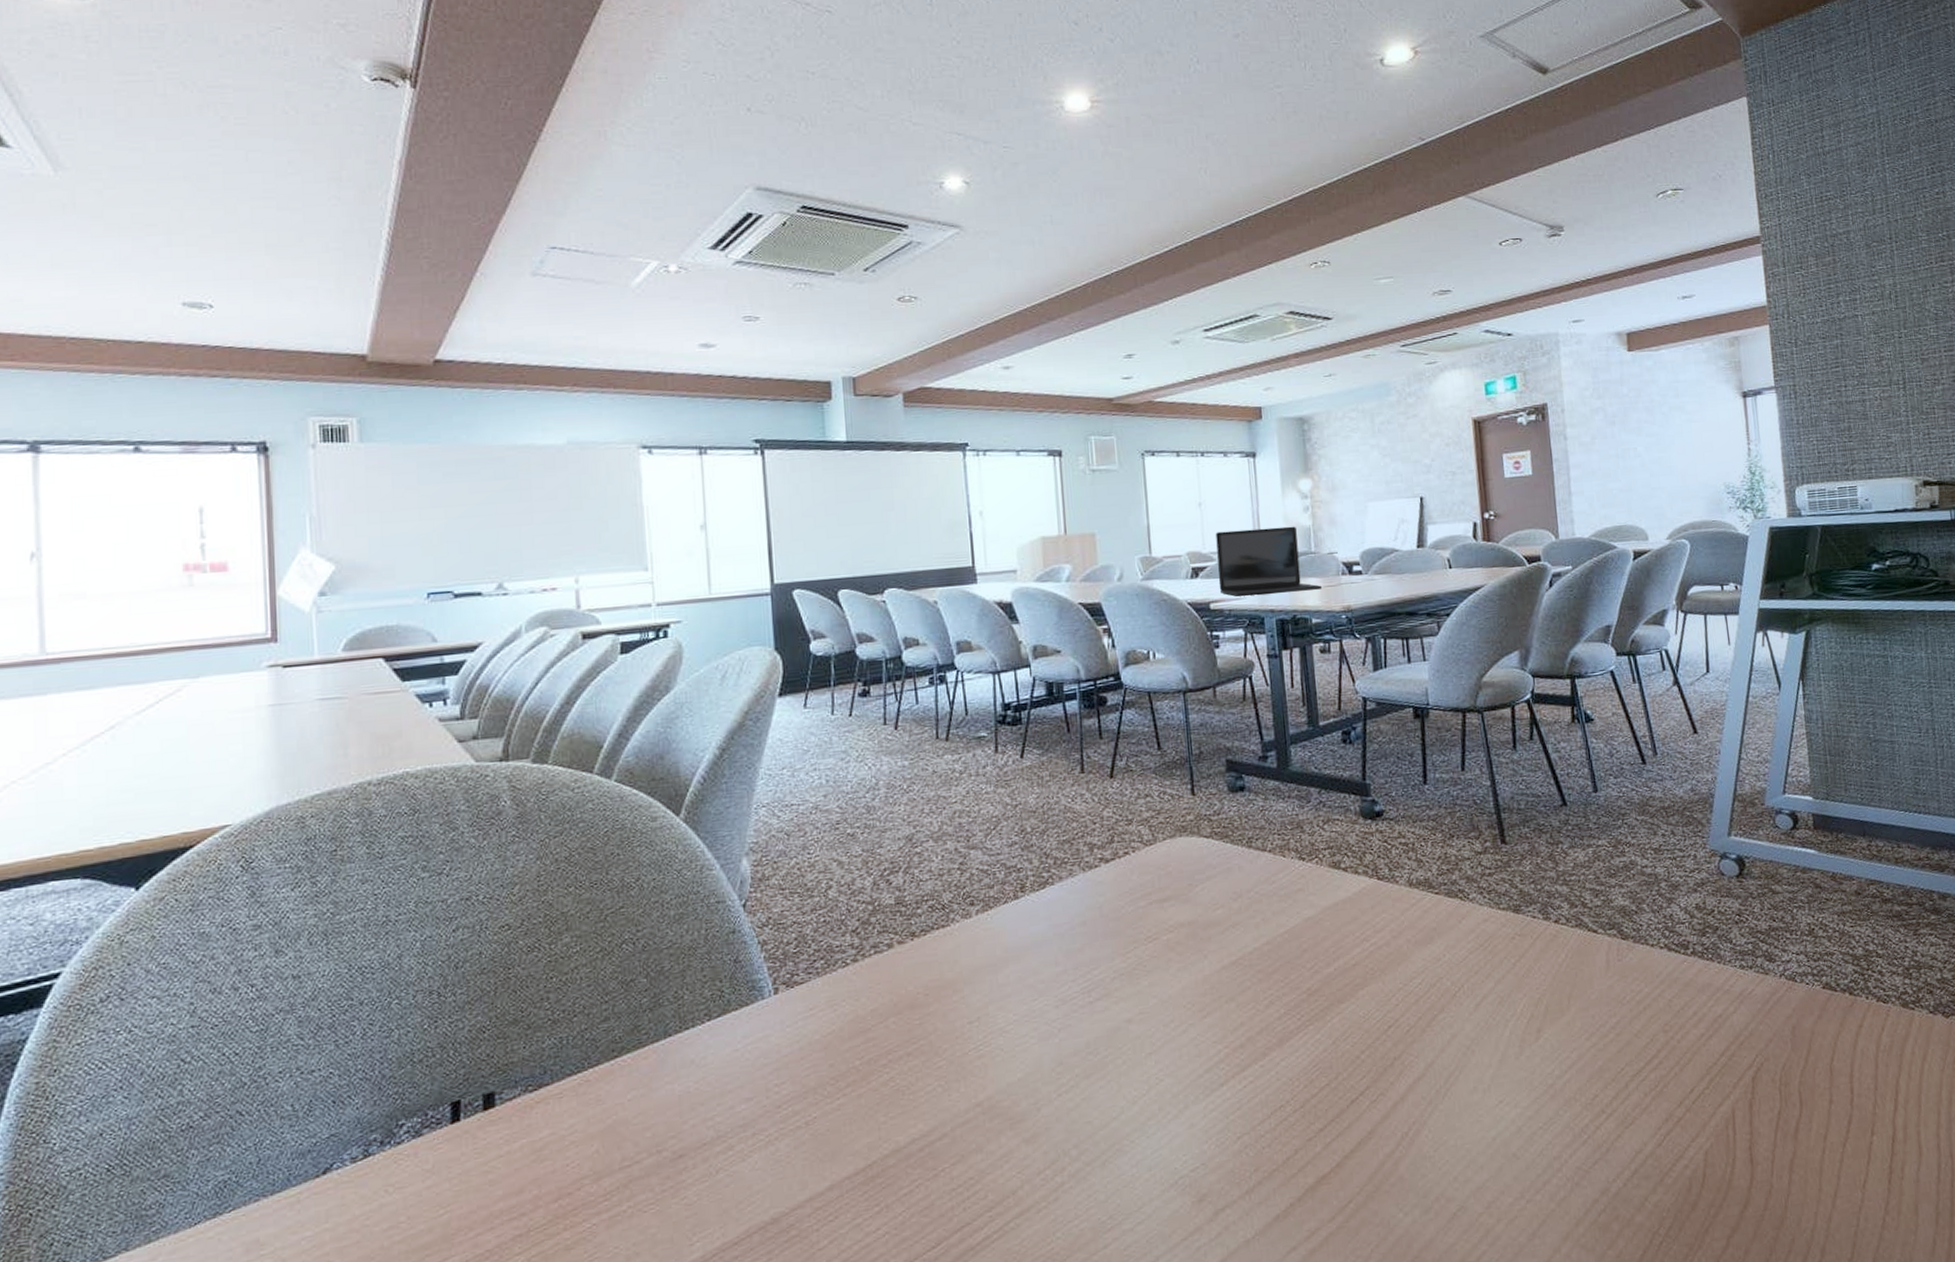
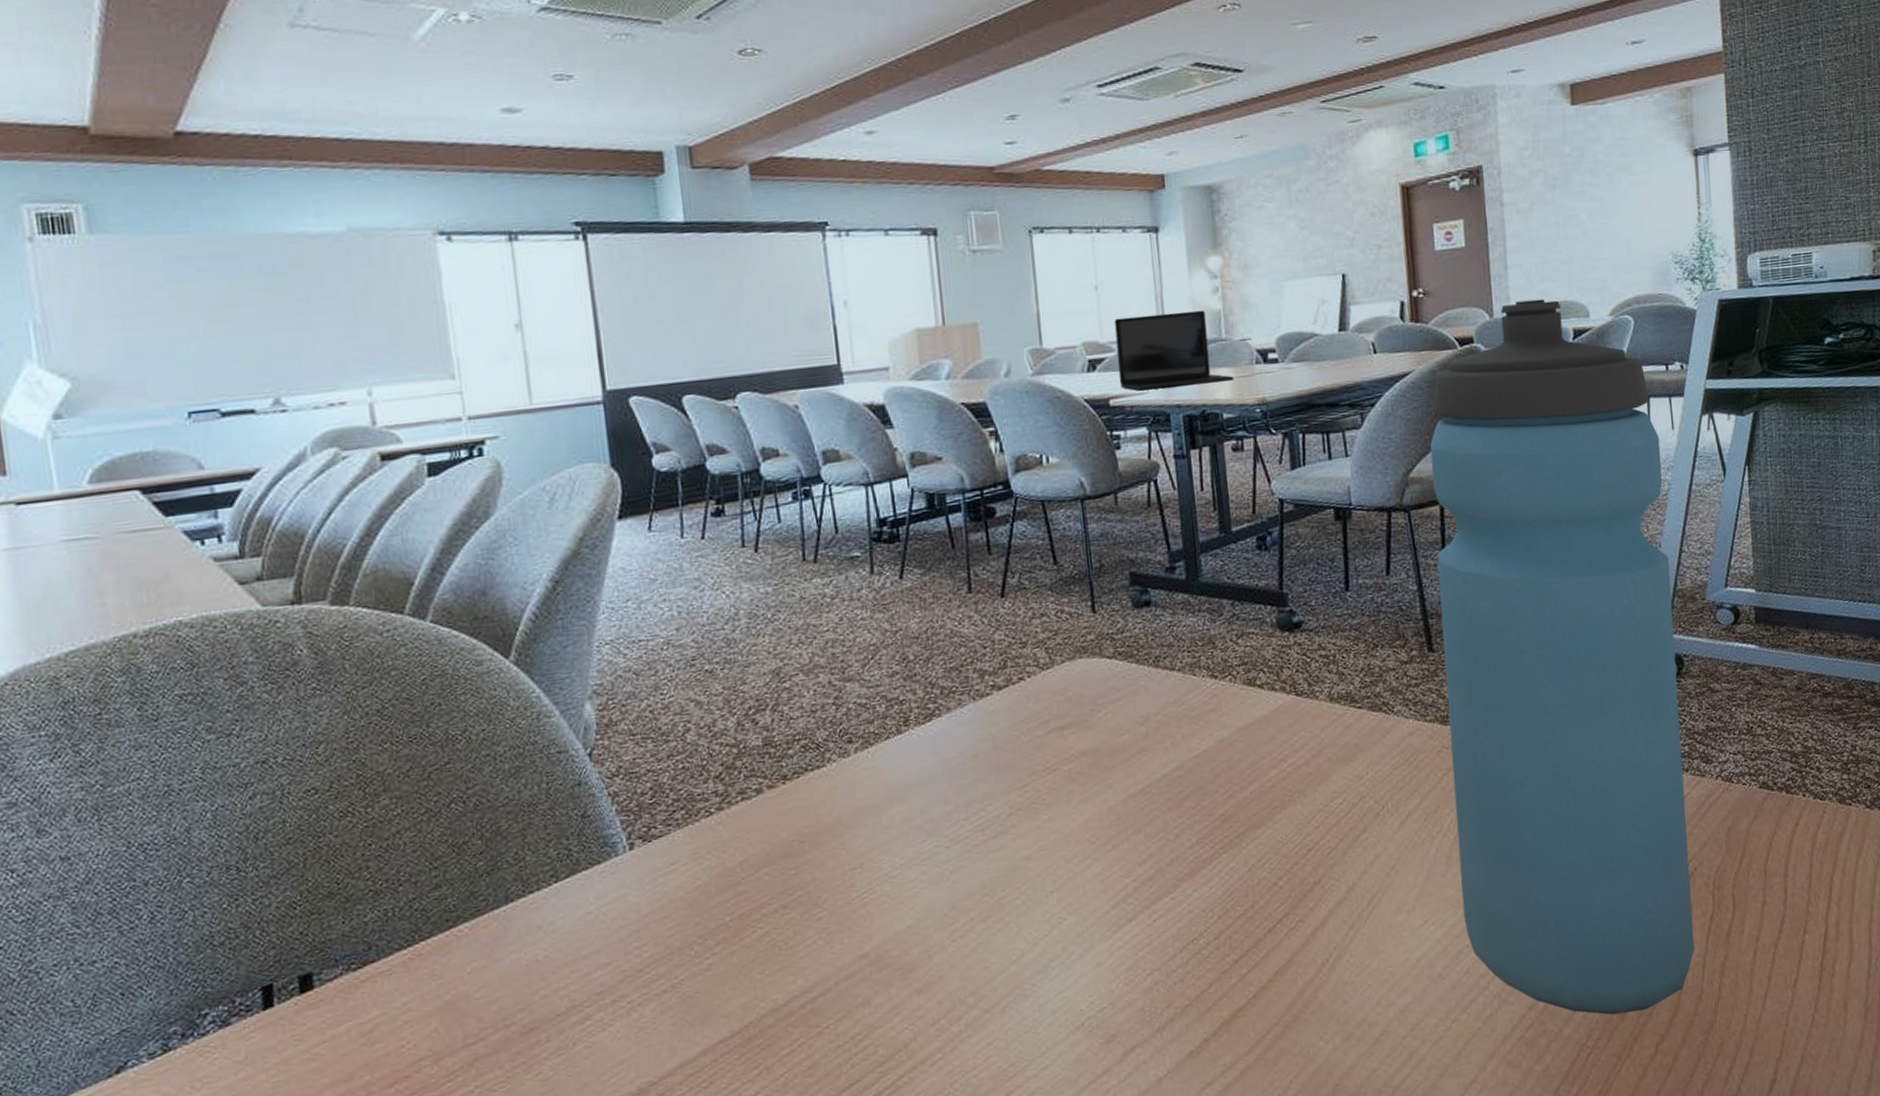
water bottle: none [1501,523,1763,1205] -> present [1430,299,1694,1016]

